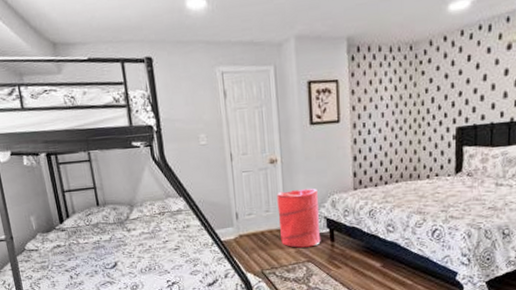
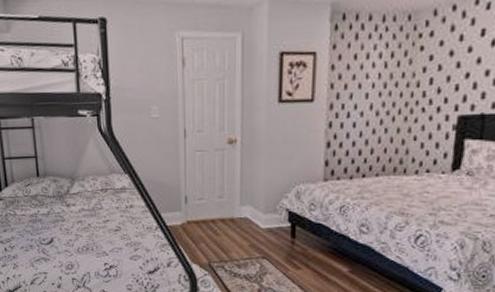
laundry hamper: present [277,188,321,248] -> none [232,175,282,242]

